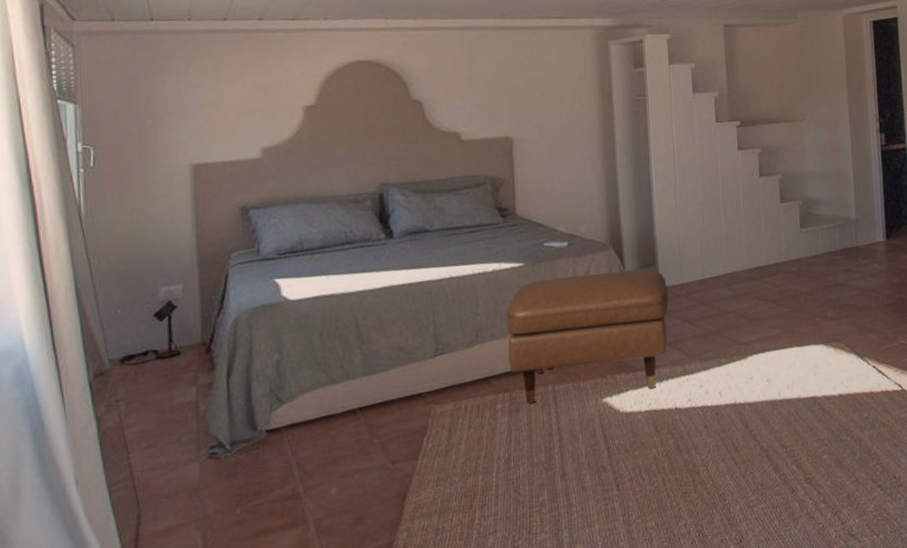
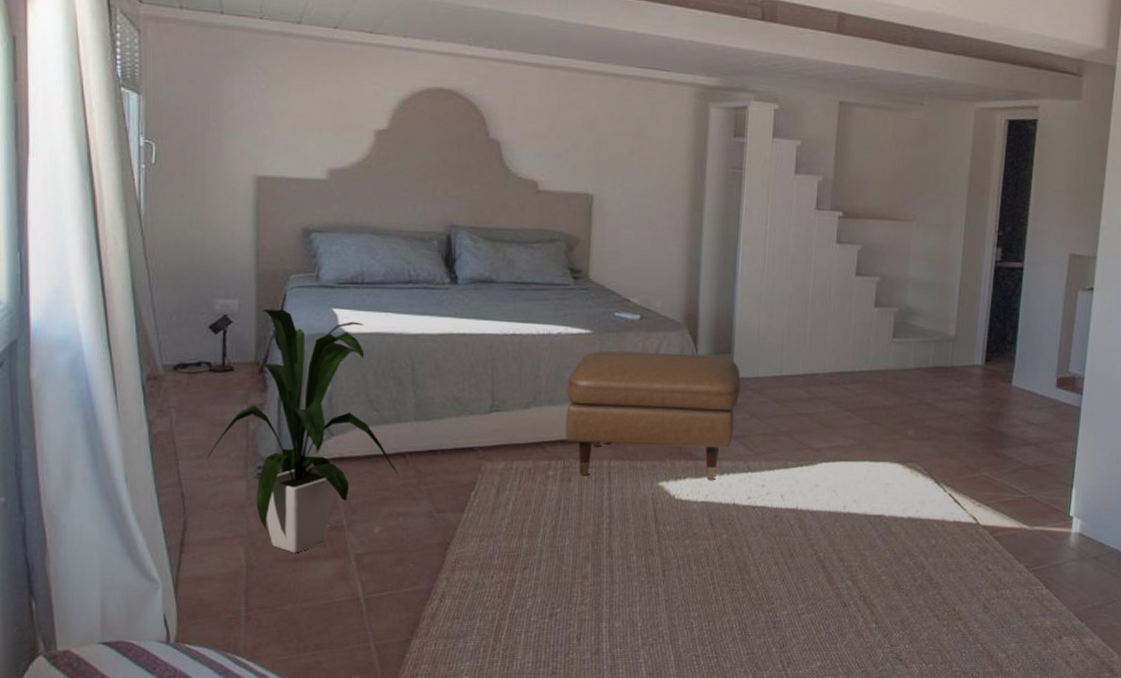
house plant: none [157,287,350,530] -> present [206,309,397,553]

